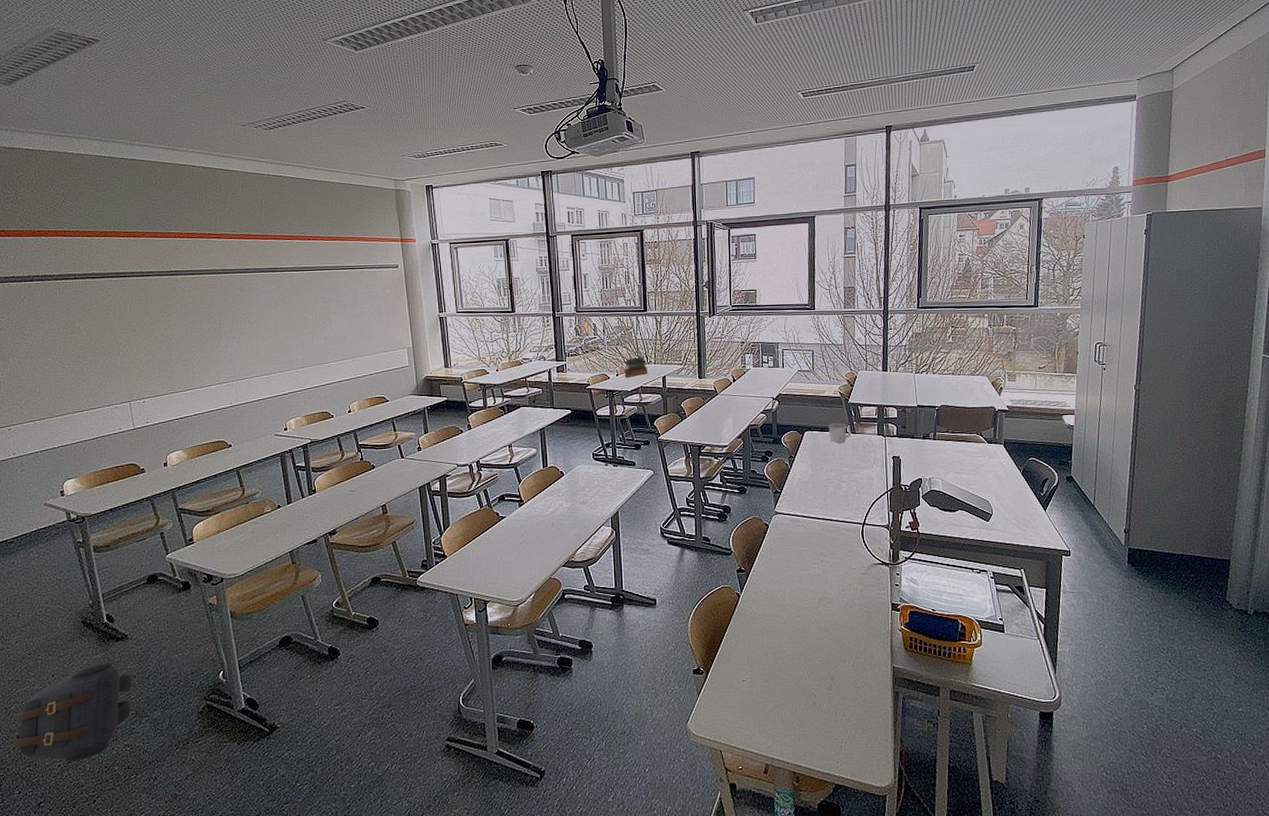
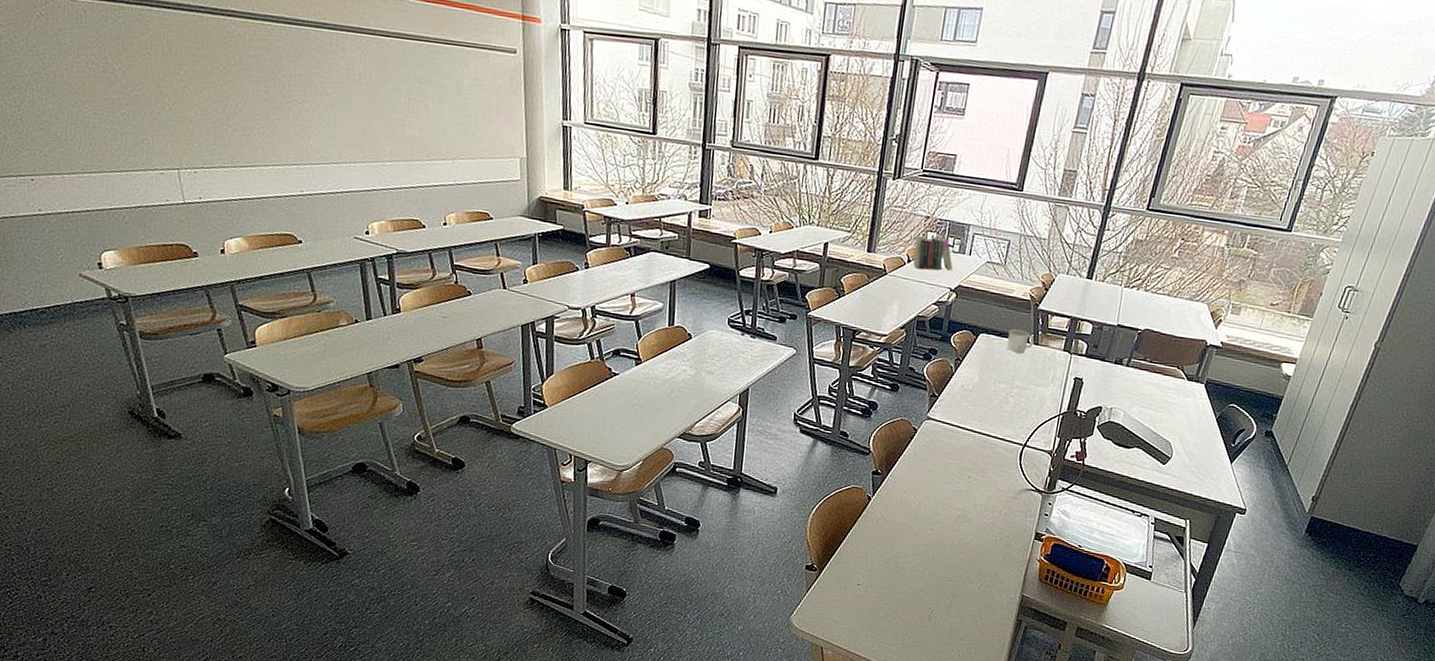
backpack: present [13,661,133,762] -> none [58,457,188,554]
books: present [624,356,648,377] -> none [779,214,808,238]
books: none [736,357,771,385] -> present [913,236,953,271]

